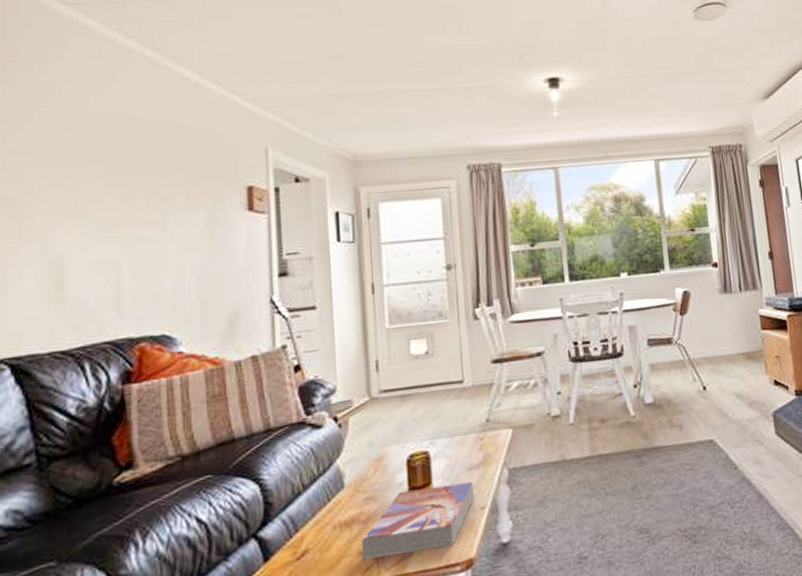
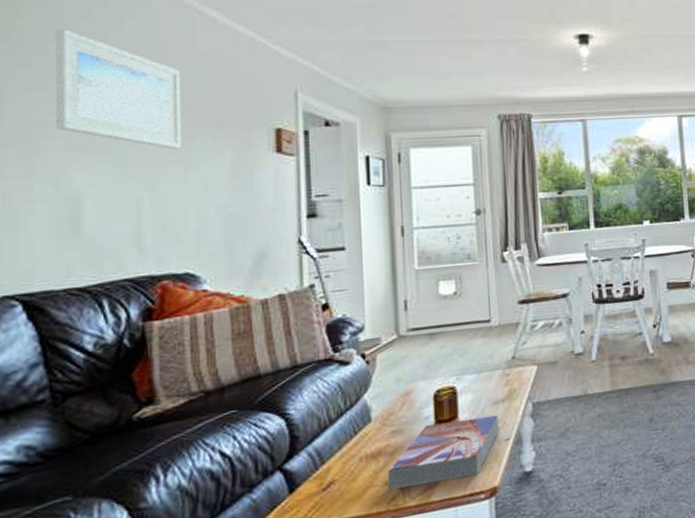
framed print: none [41,95,158,210] -> present [55,29,182,149]

